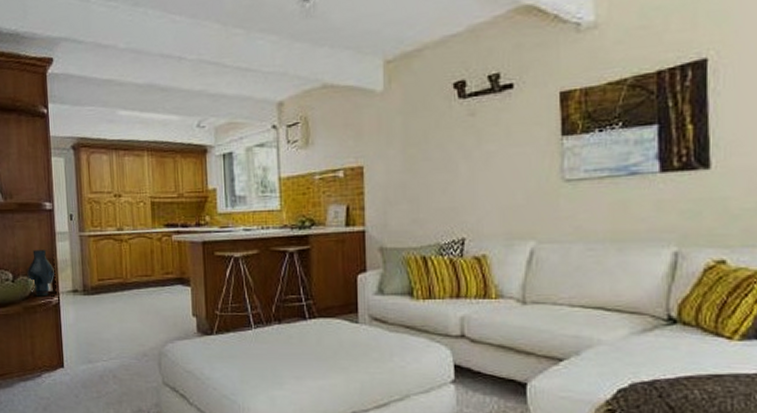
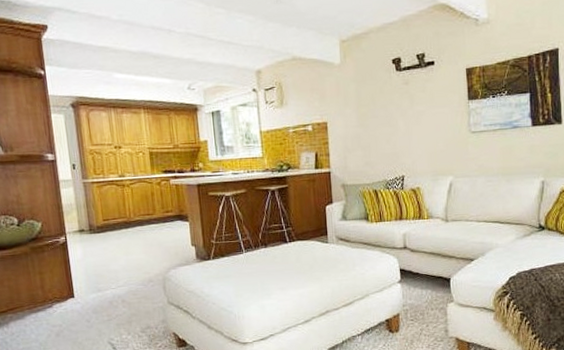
vase: present [27,250,55,297] -> none [32,196,61,238]

